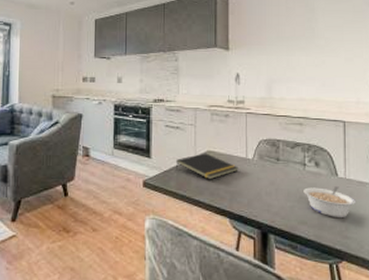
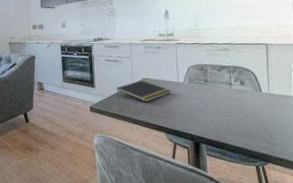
legume: present [303,186,355,217] -> none [230,101,279,127]

